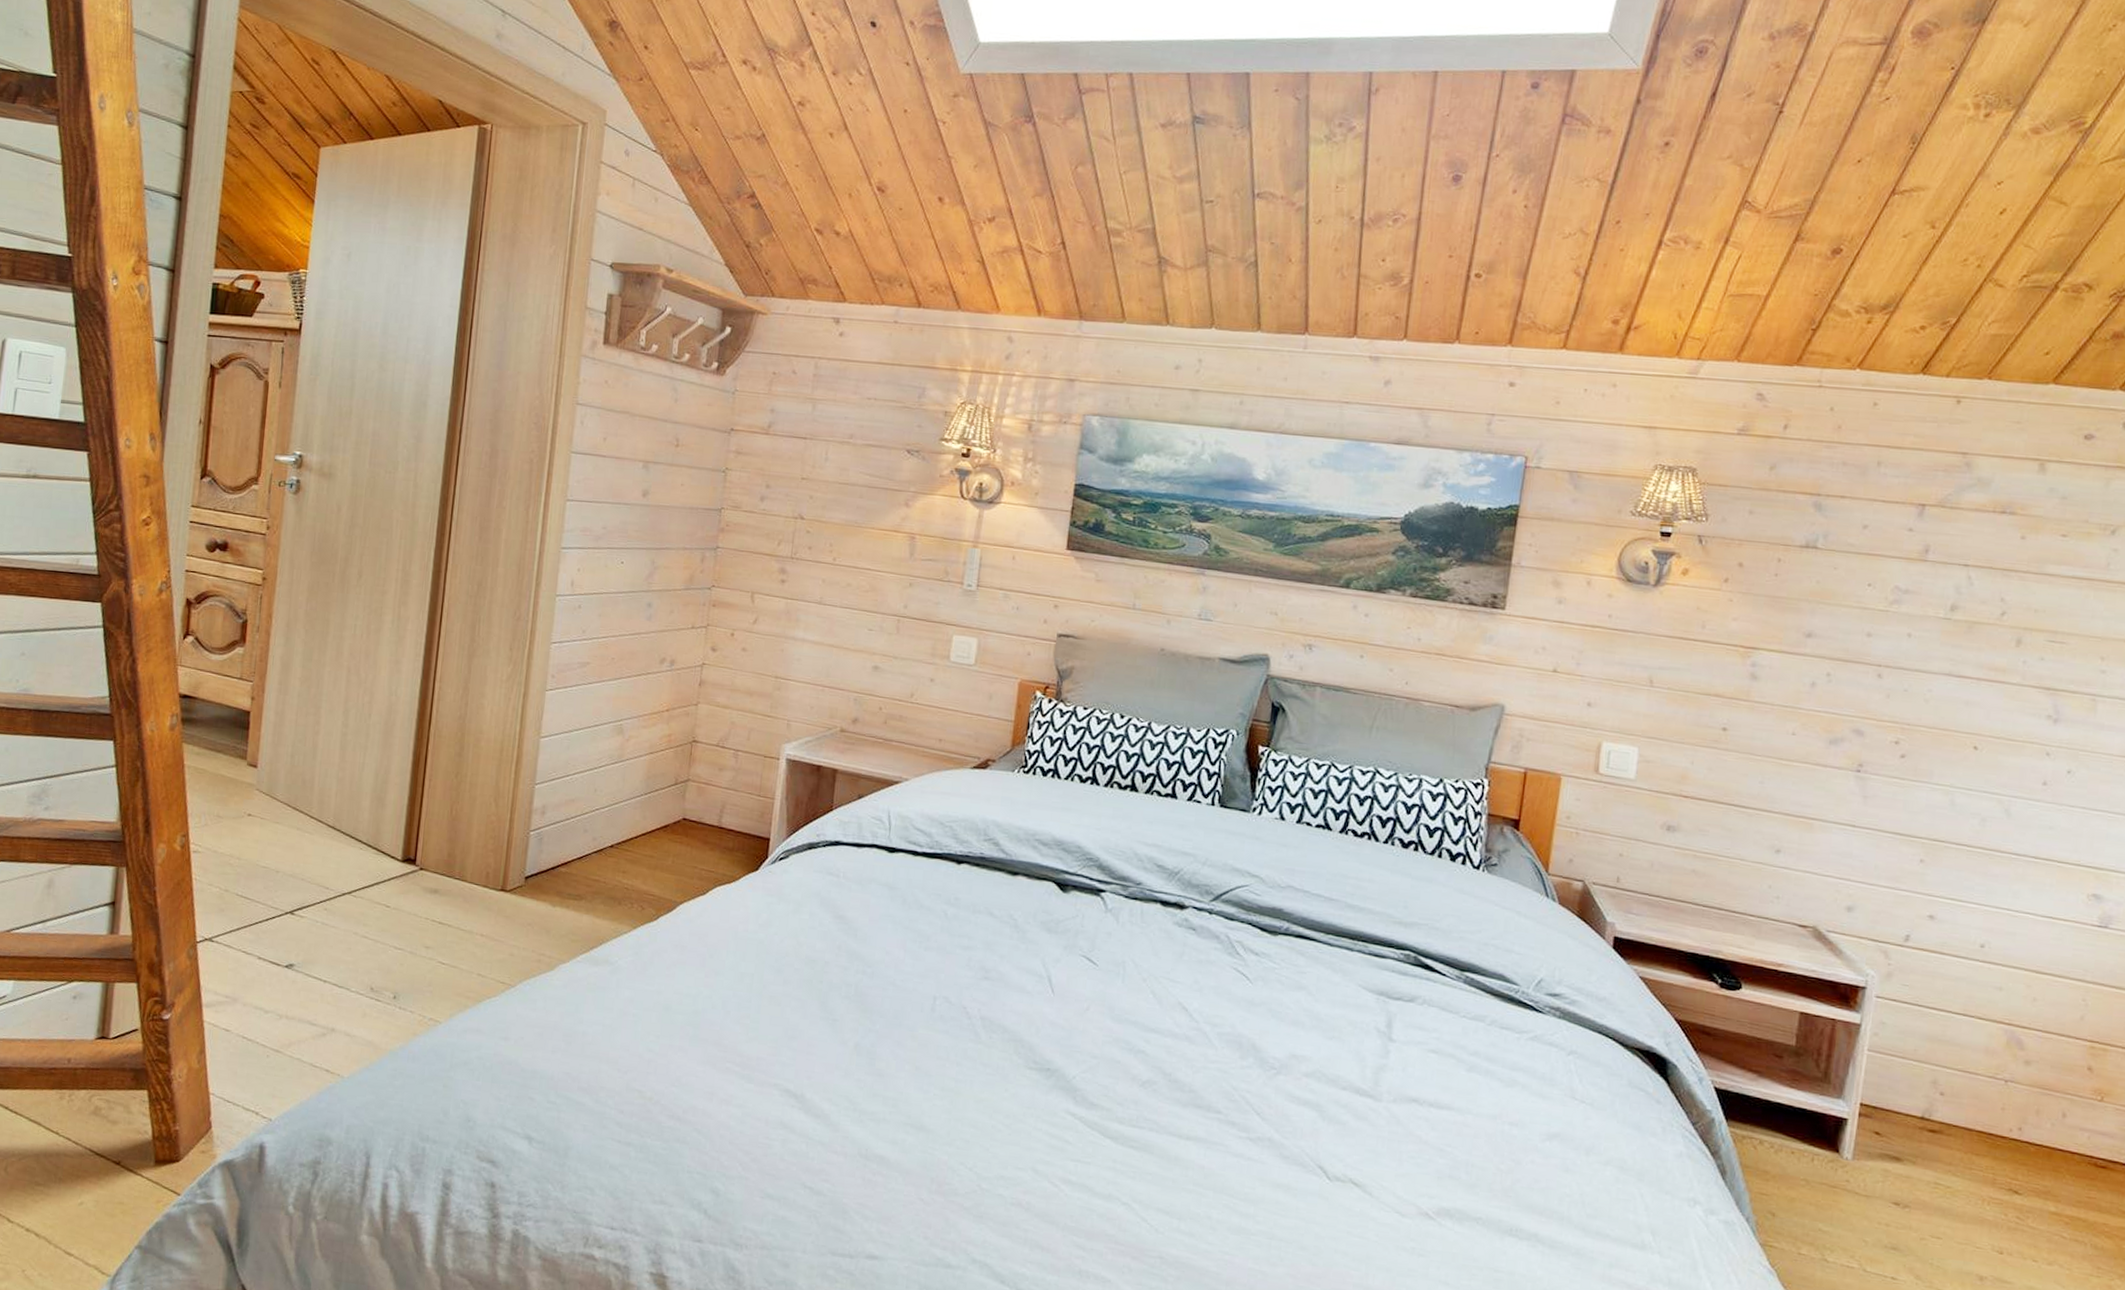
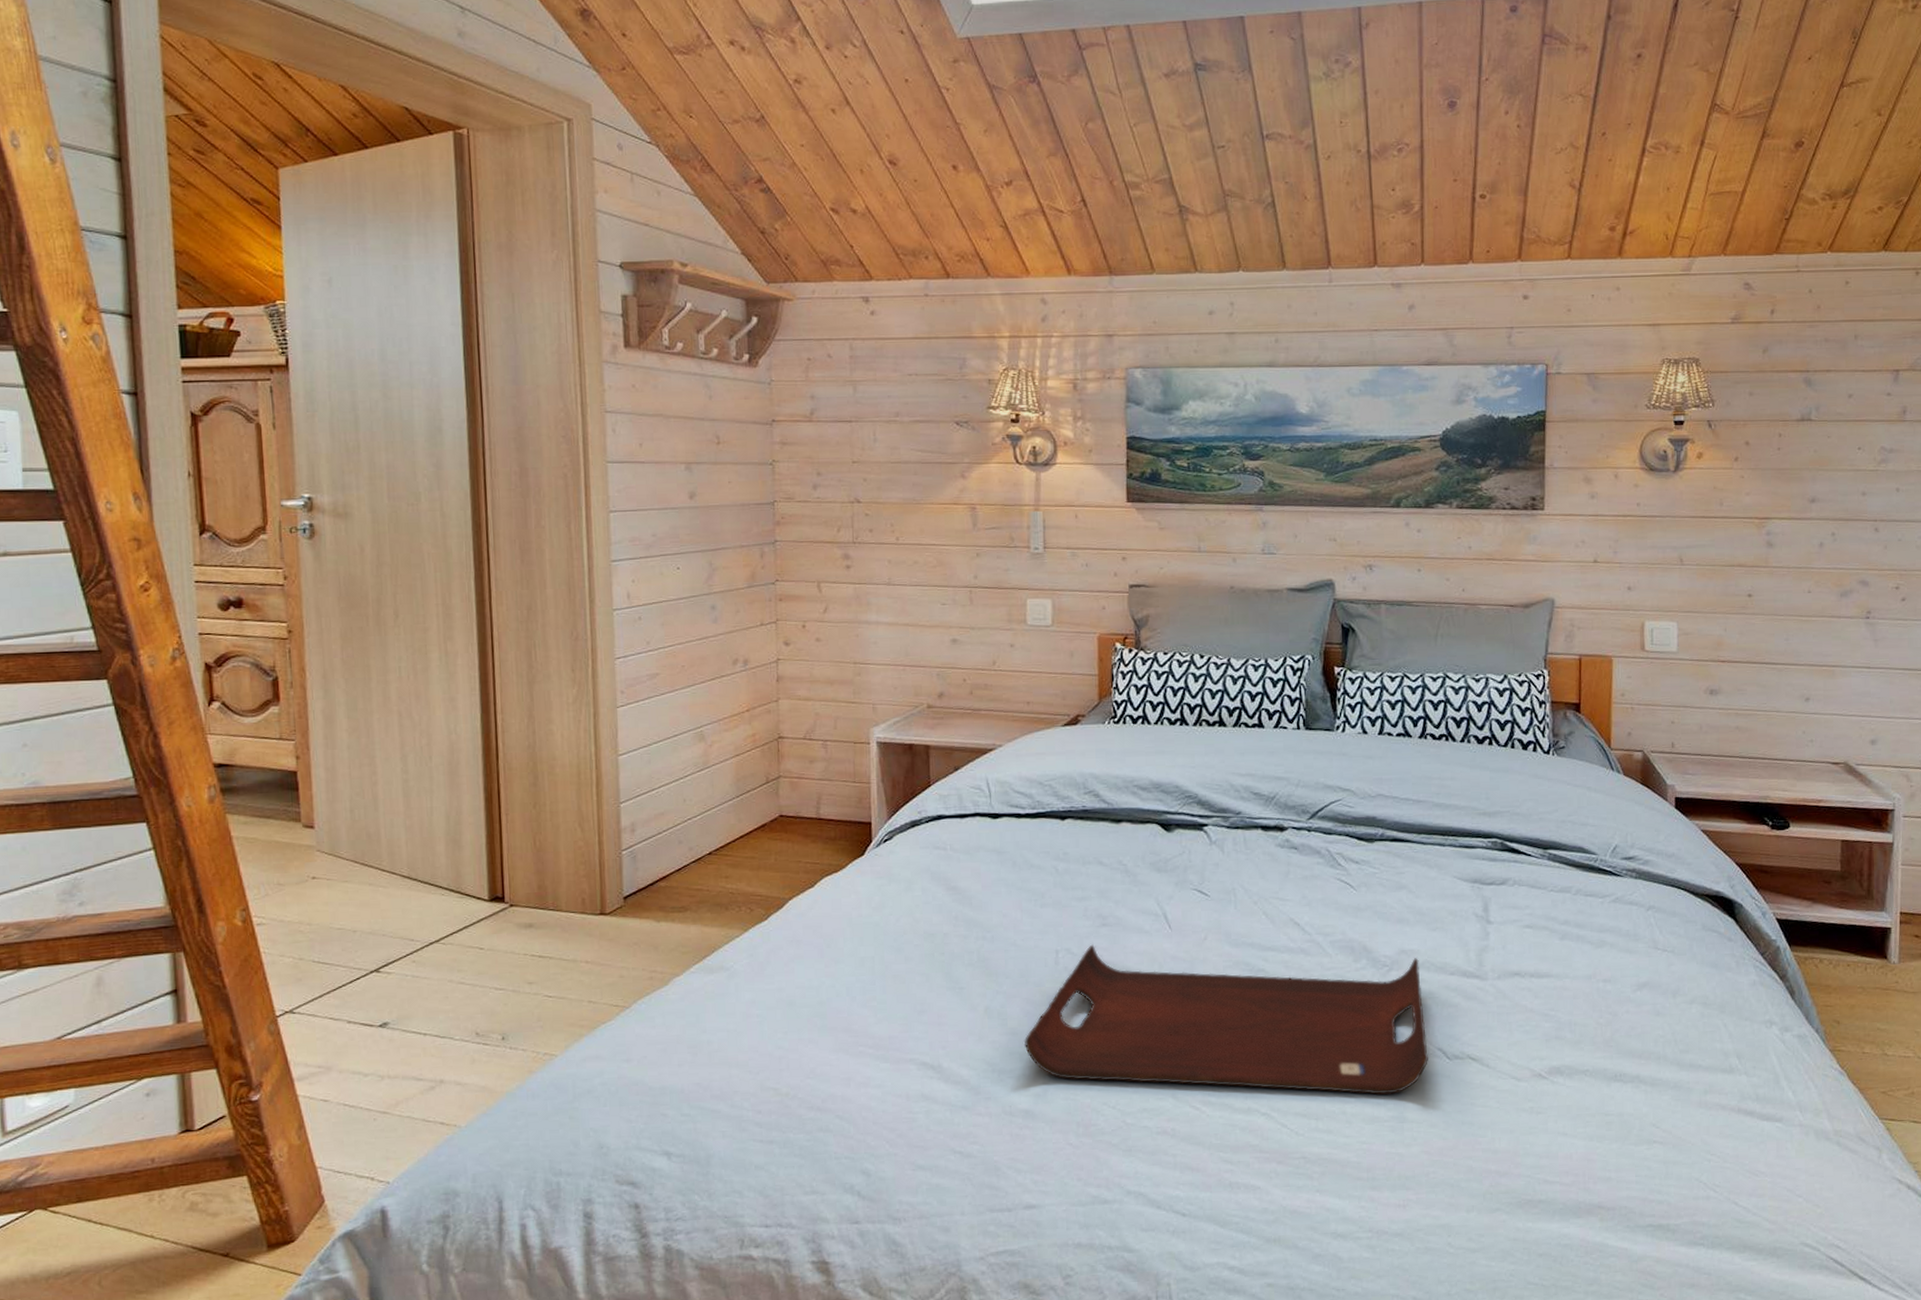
serving tray: none [889,996,1310,1207] -> present [1023,944,1428,1095]

